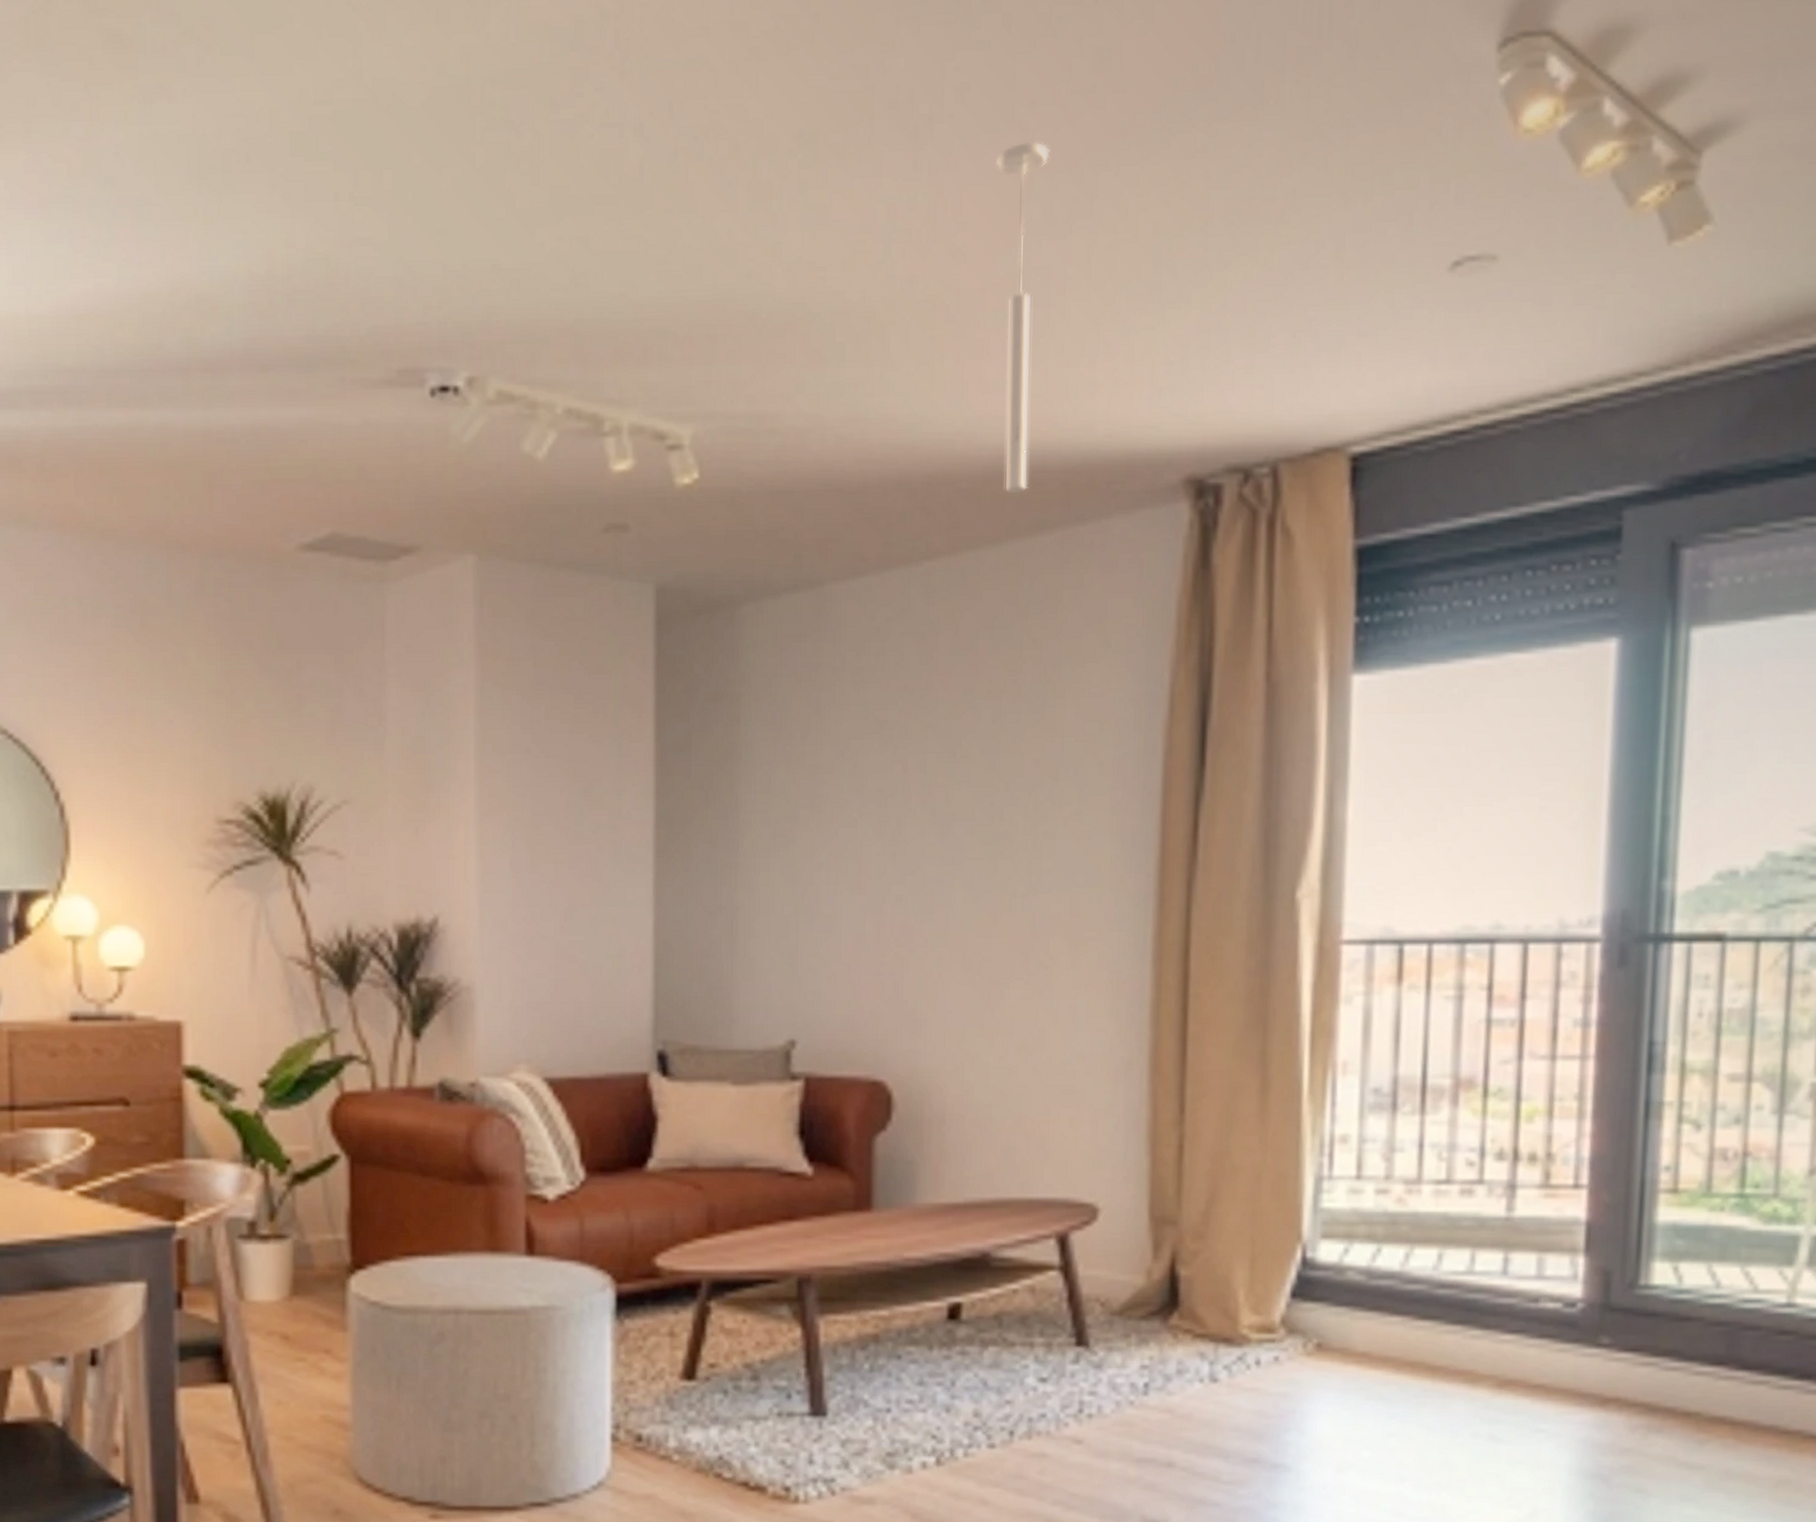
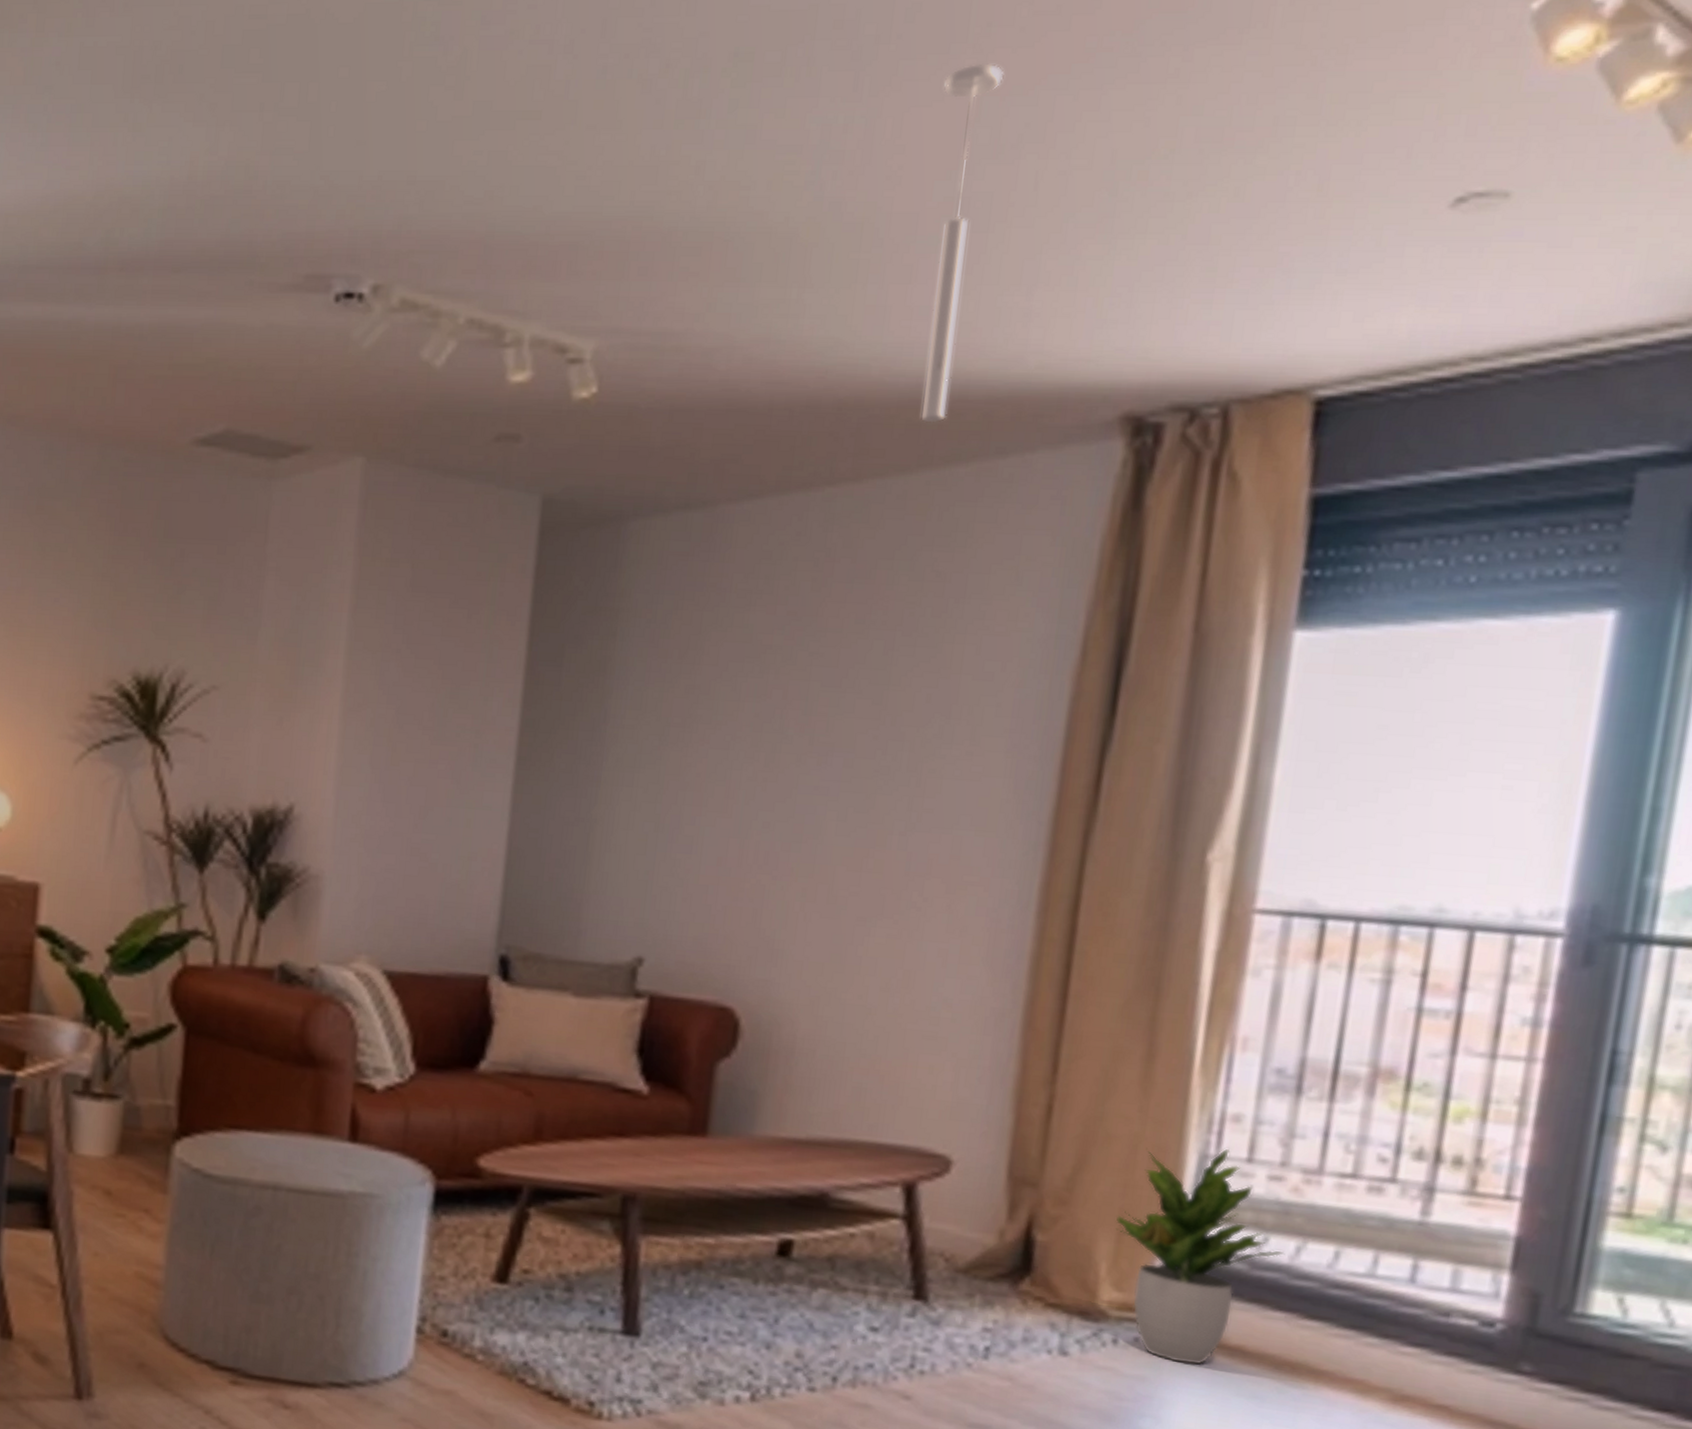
potted plant: none [1249,1168,1396,1376] -> present [1115,1148,1285,1366]

